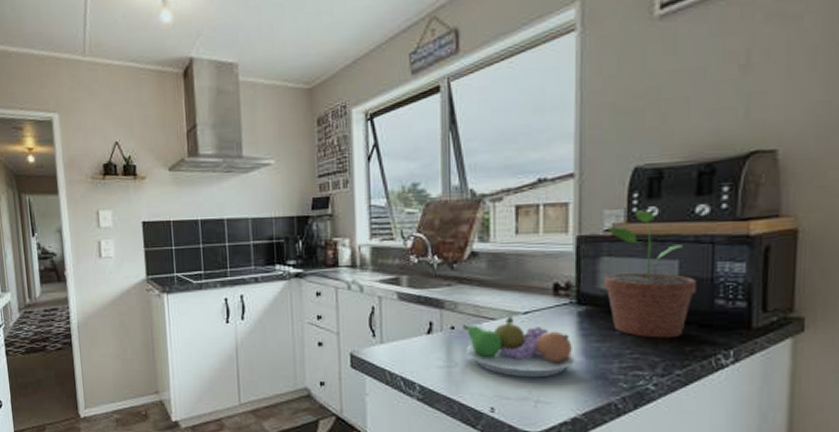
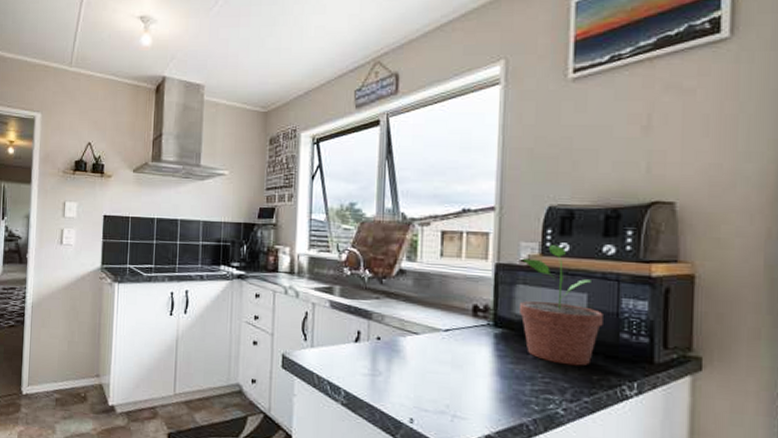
fruit bowl: present [462,316,577,378] -> none [388,332,492,394]

